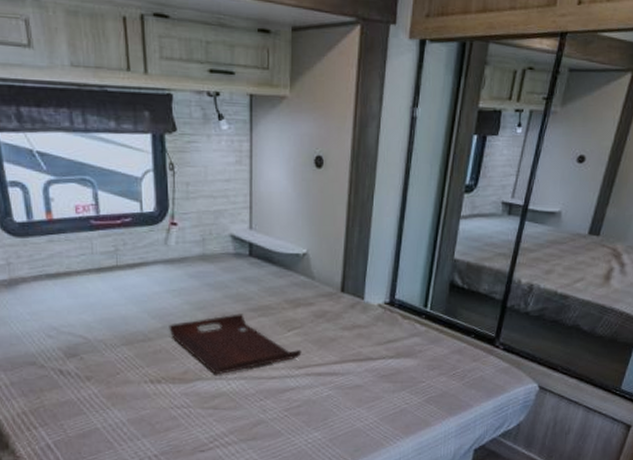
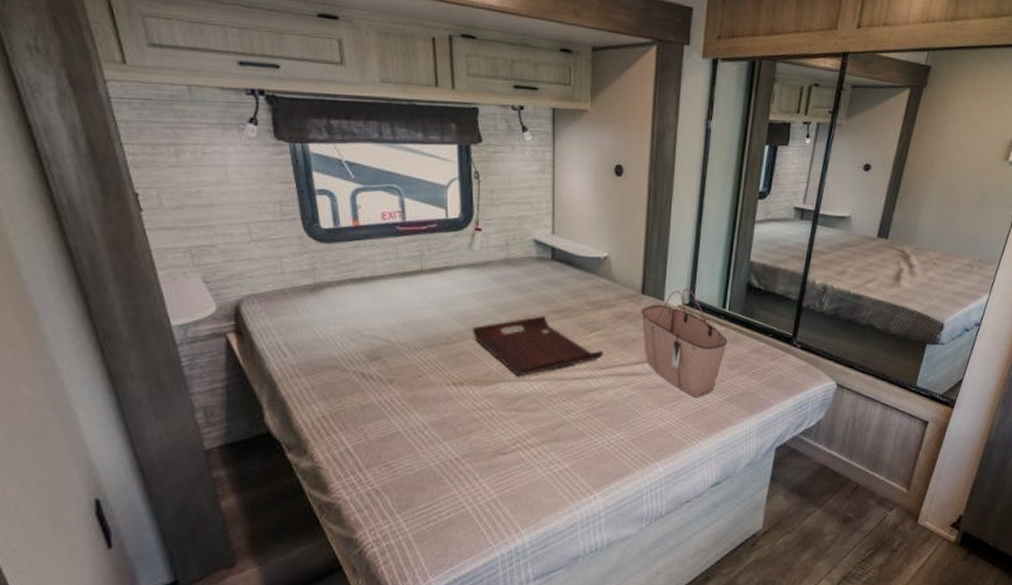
tote bag: none [340,286,428,398] -> present [641,288,727,397]

